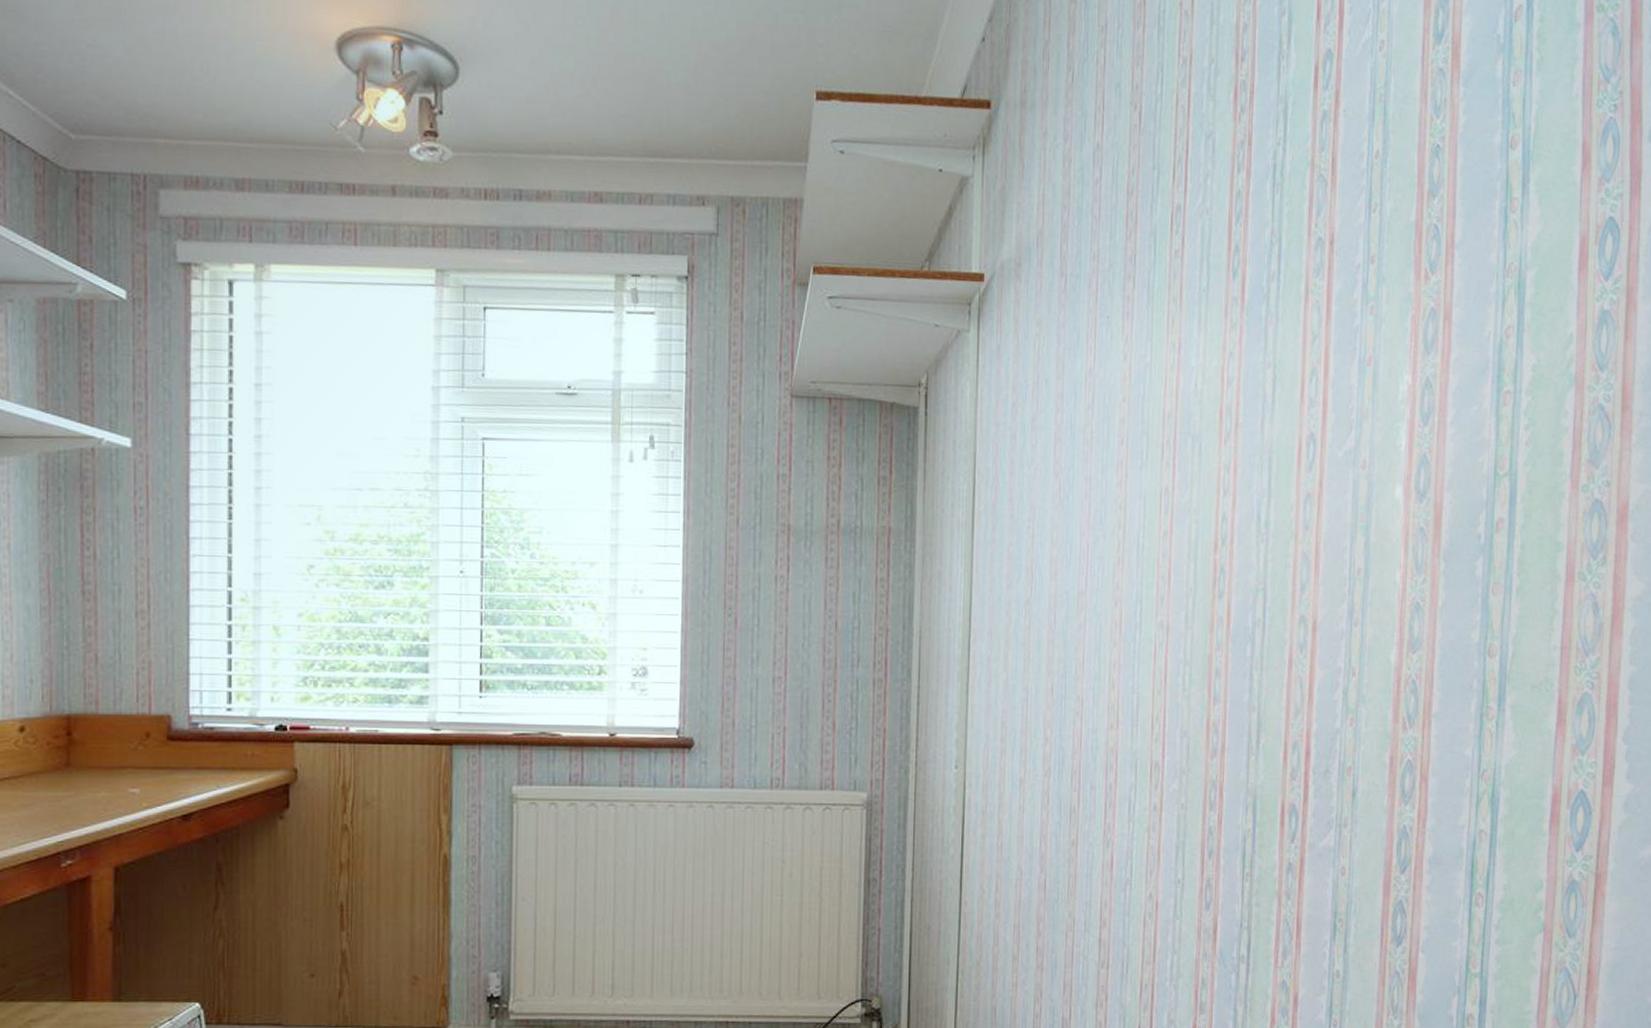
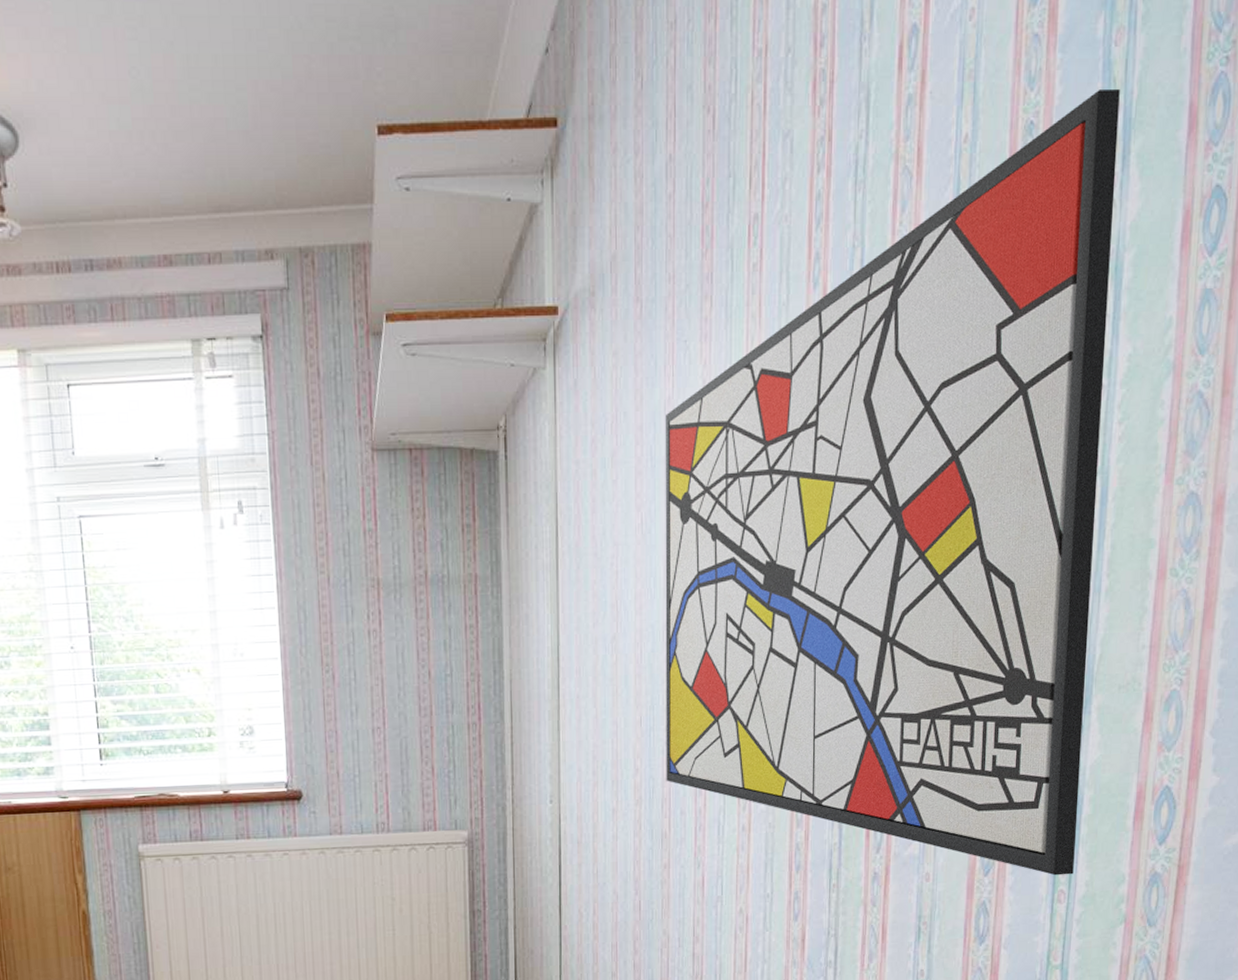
wall art: none [1076,122,1519,877] -> present [665,88,1120,876]

